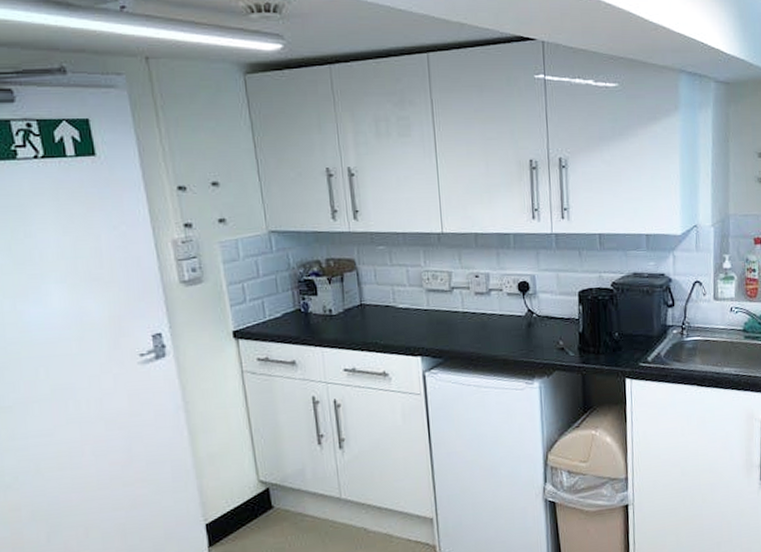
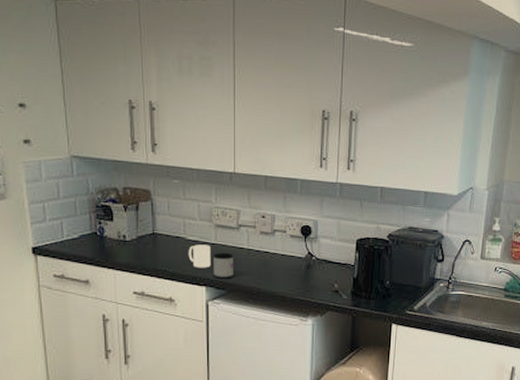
mug: none [399,311,425,338] -> present [188,244,211,268]
mug: none [427,318,450,347] -> present [213,252,233,279]

